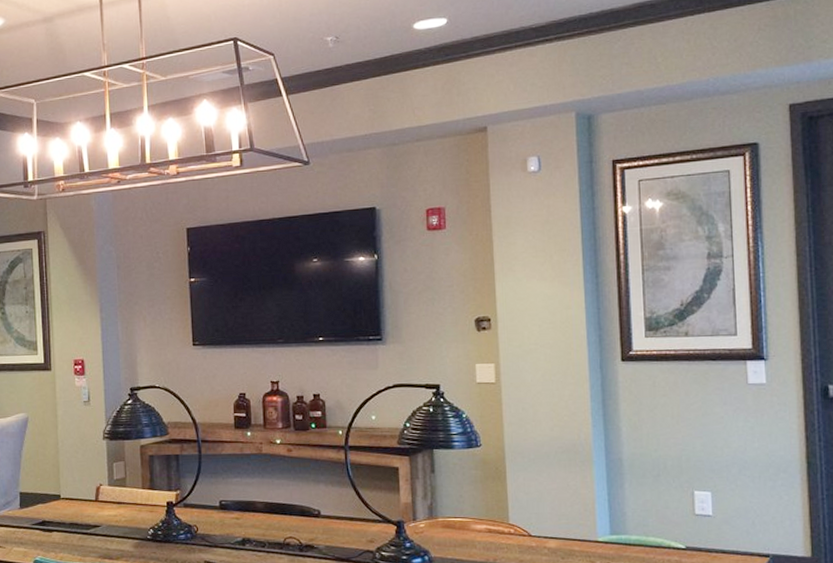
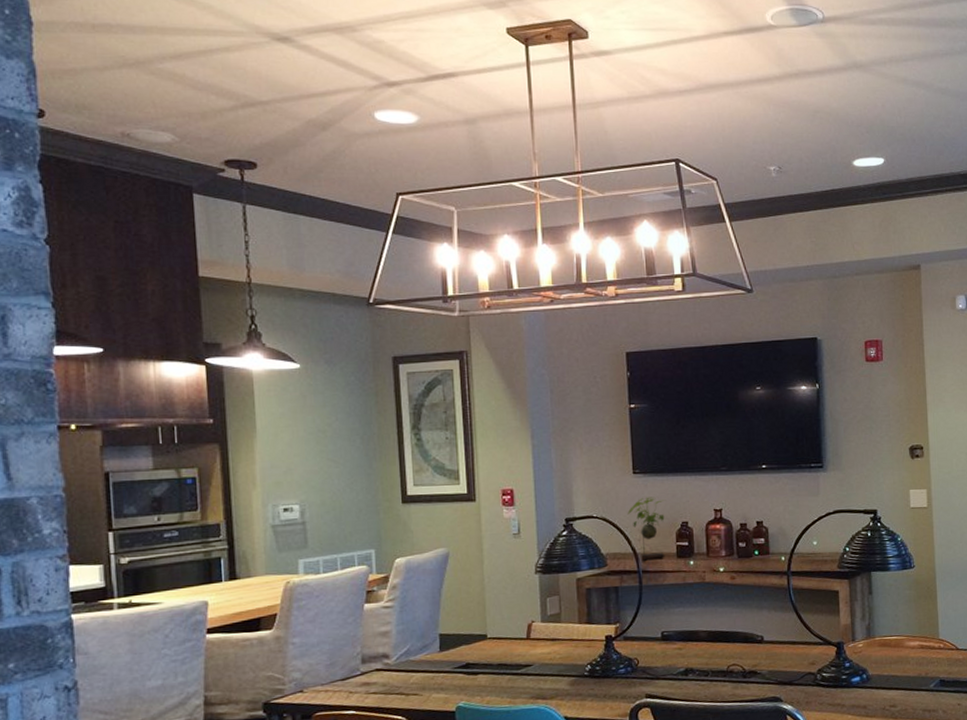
plant: none [187,368,225,431] -> present [627,496,666,561]

